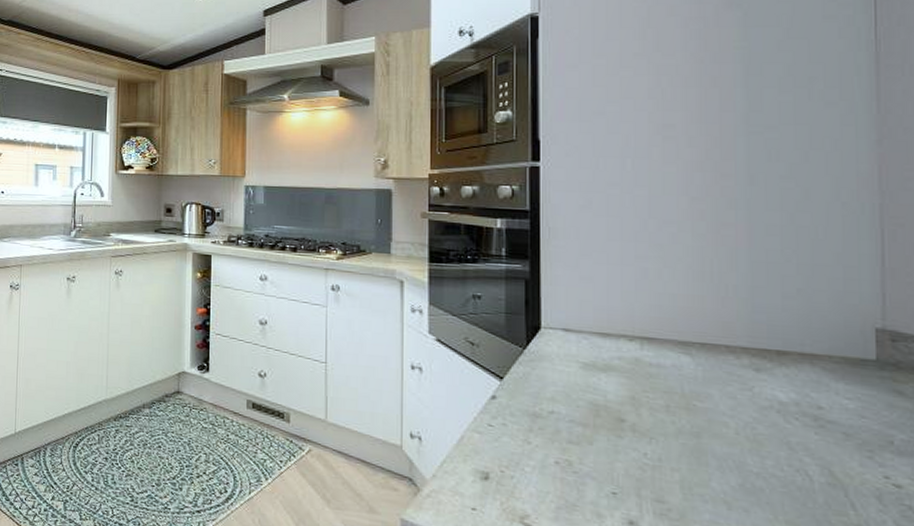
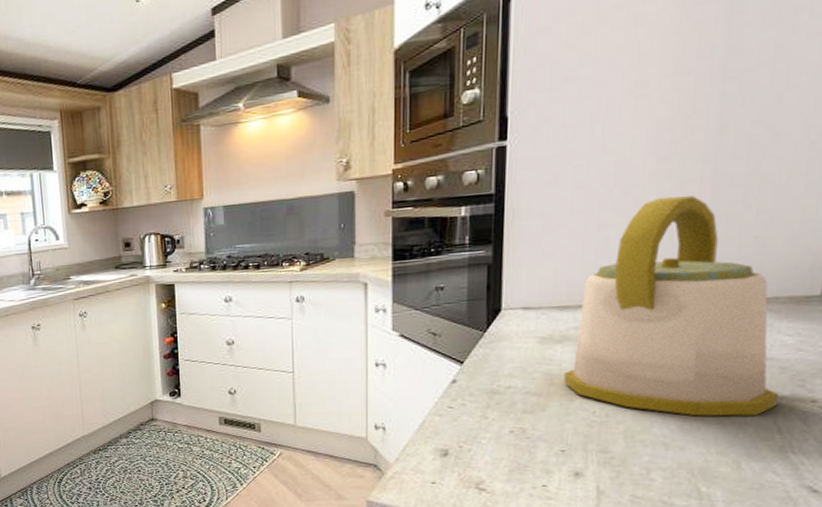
kettle: none [610,236,847,484] -> present [564,195,779,417]

